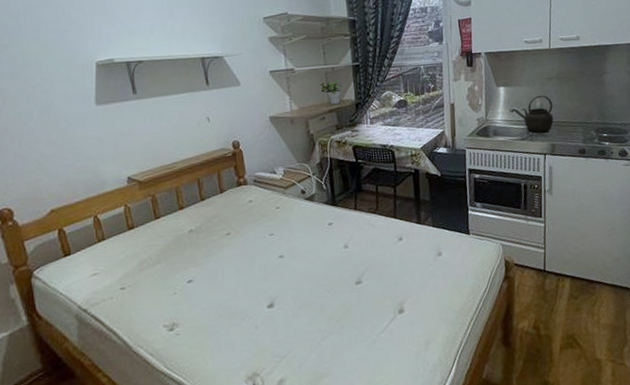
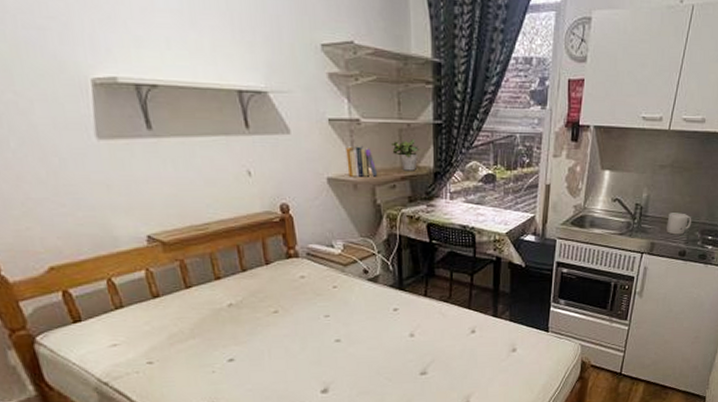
books: none [284,88,310,114] -> present [346,145,378,177]
kettle: present [522,95,554,134] -> none [626,185,661,229]
mug: none [562,116,586,136] -> present [666,213,692,235]

